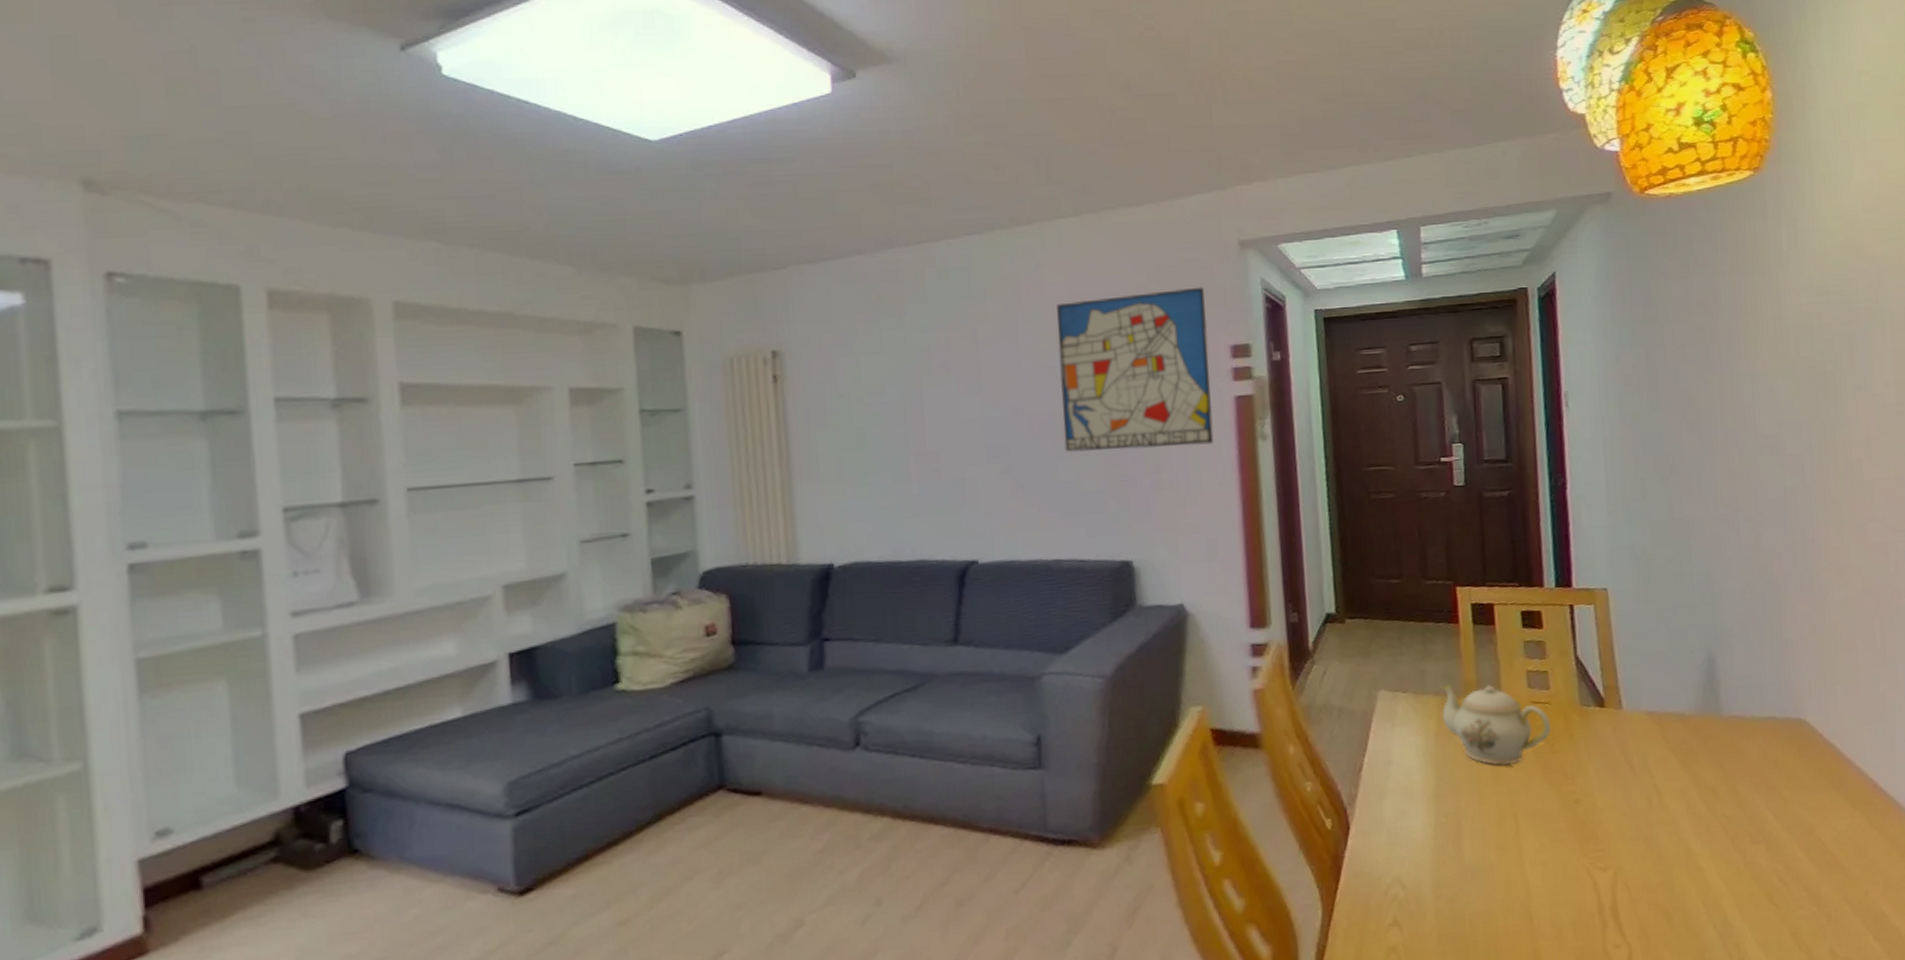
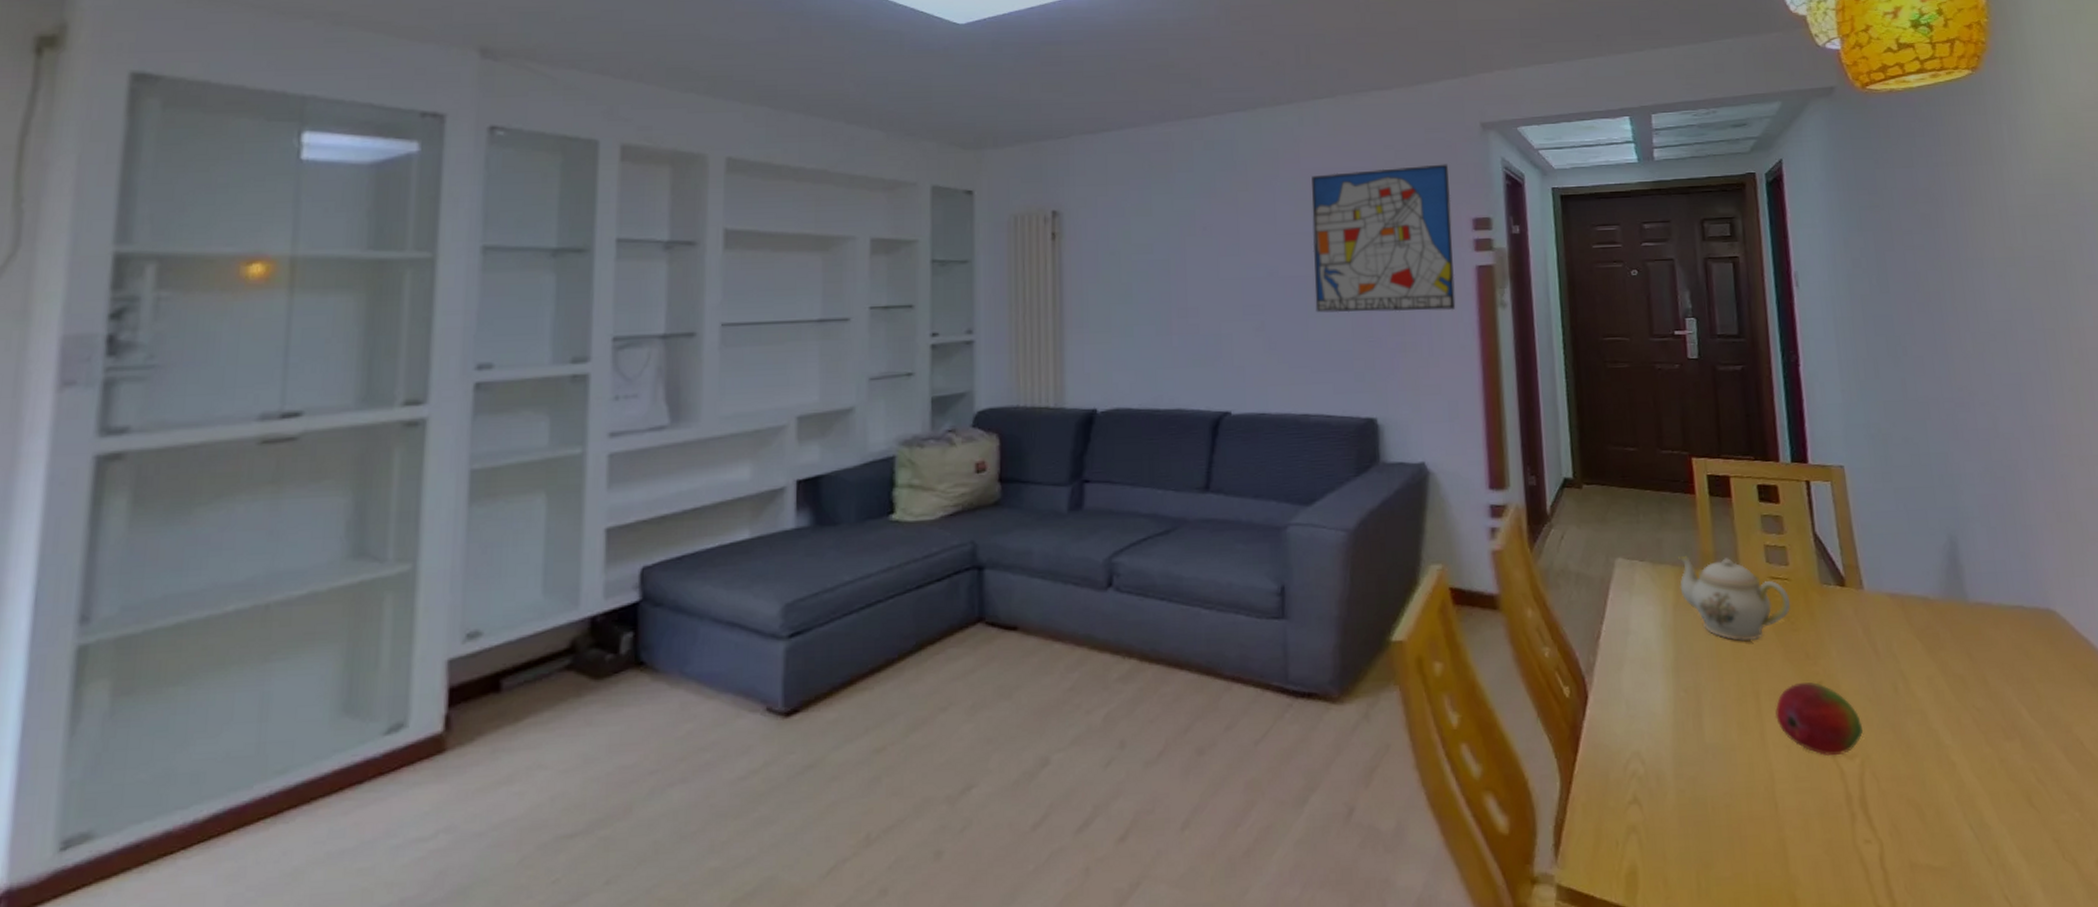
fruit: none [1532,801,1616,870] -> present [1775,682,1863,757]

